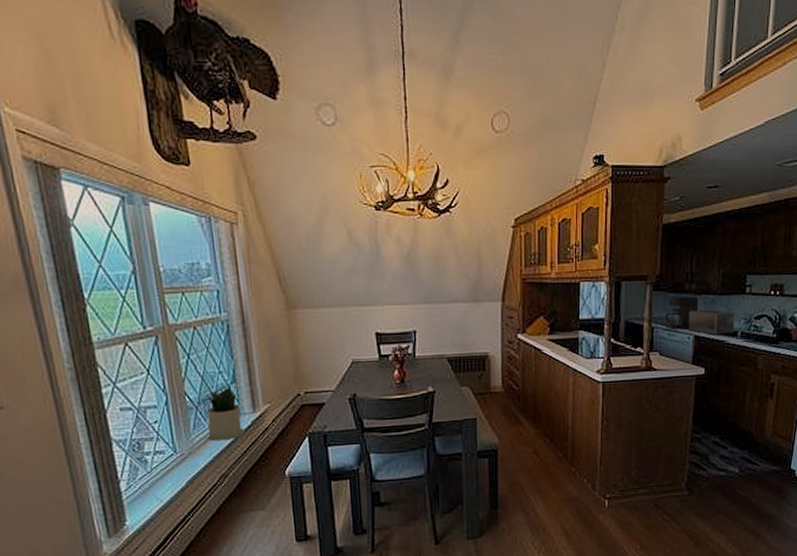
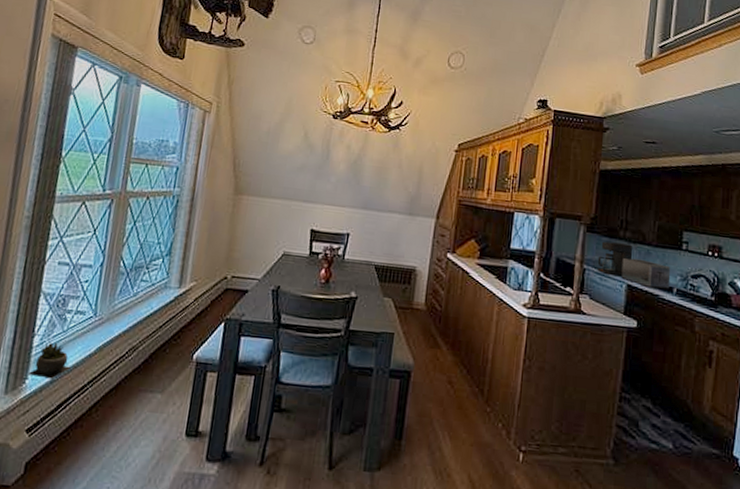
succulent plant: none [124,483,167,518] -> present [27,342,71,379]
planter: present [205,385,245,442] -> none [127,257,168,313]

